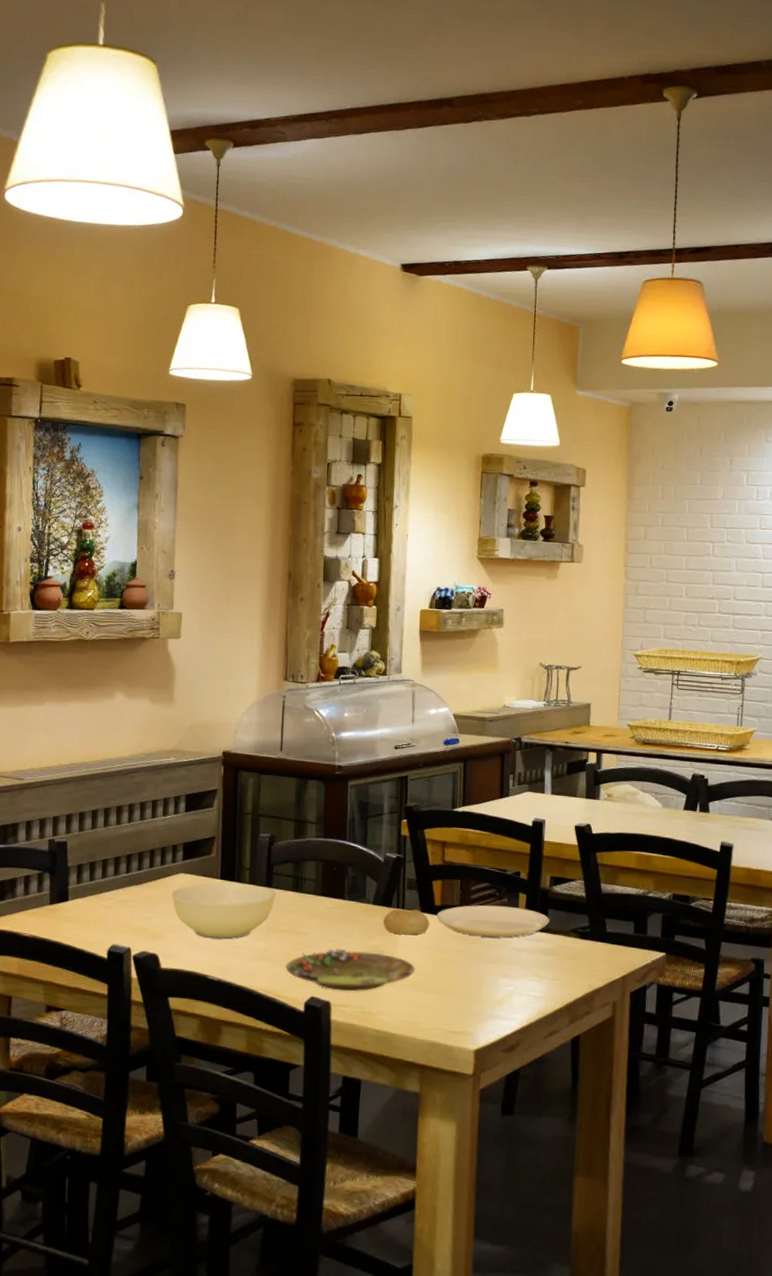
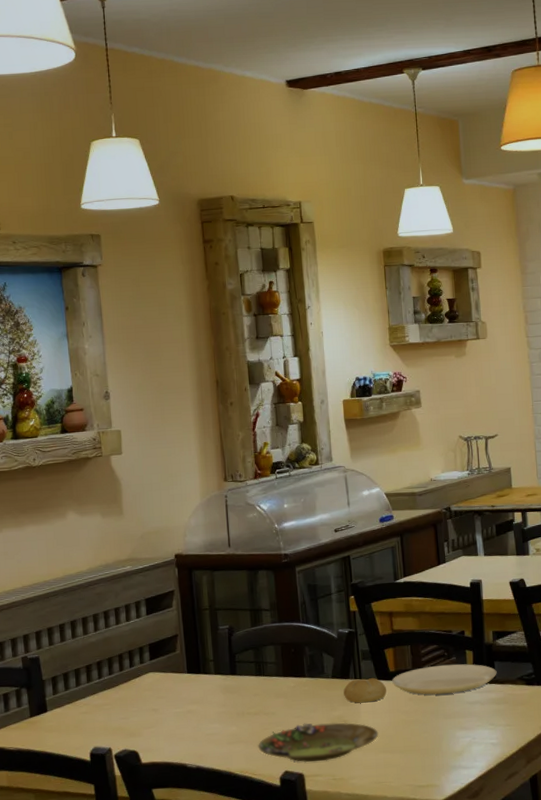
bowl: present [171,883,276,939] -> none [143,674,241,729]

